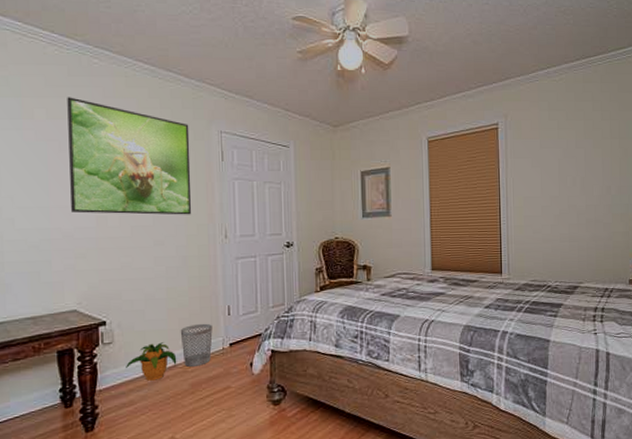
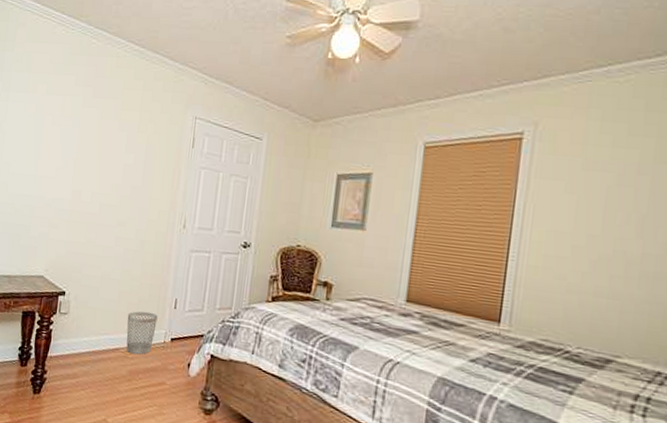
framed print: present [67,97,191,215] -> none [53,74,167,200]
potted plant: present [126,342,177,381] -> none [75,322,121,360]

